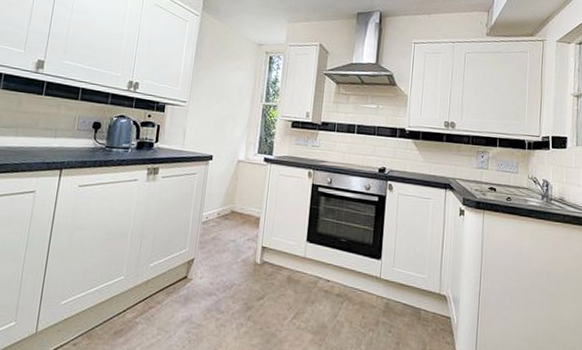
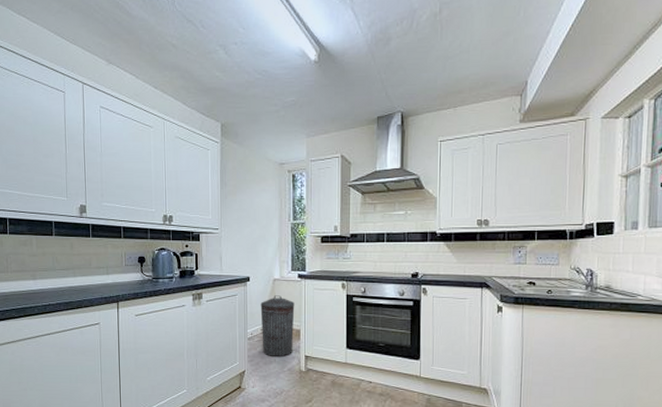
trash can: none [217,178,257,246] -> present [260,295,295,358]

